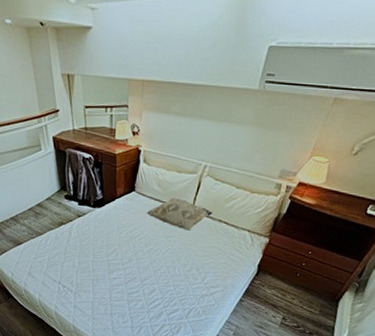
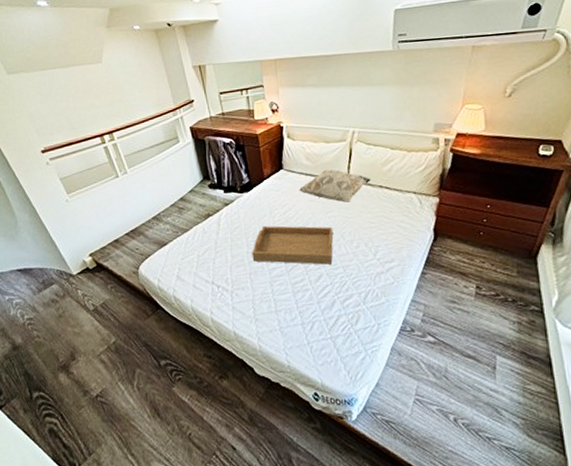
serving tray: none [96,241,171,282] -> present [252,225,334,265]

